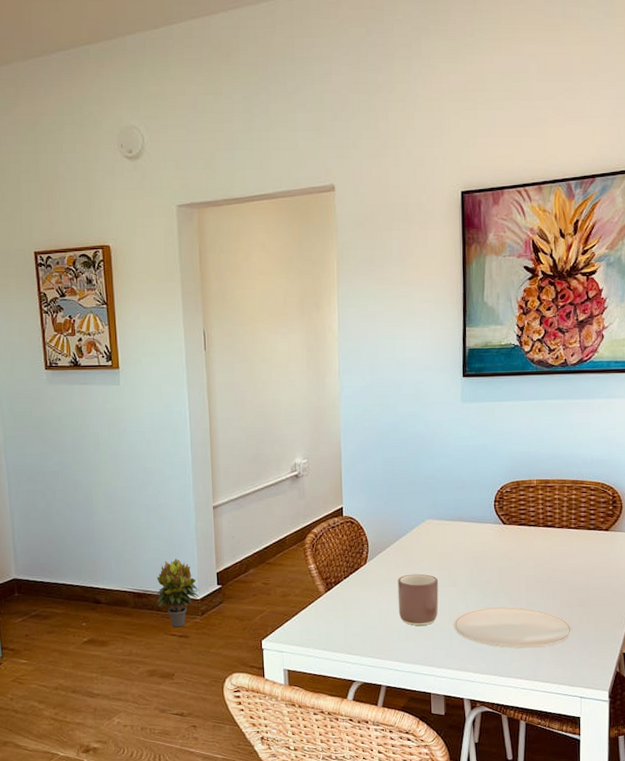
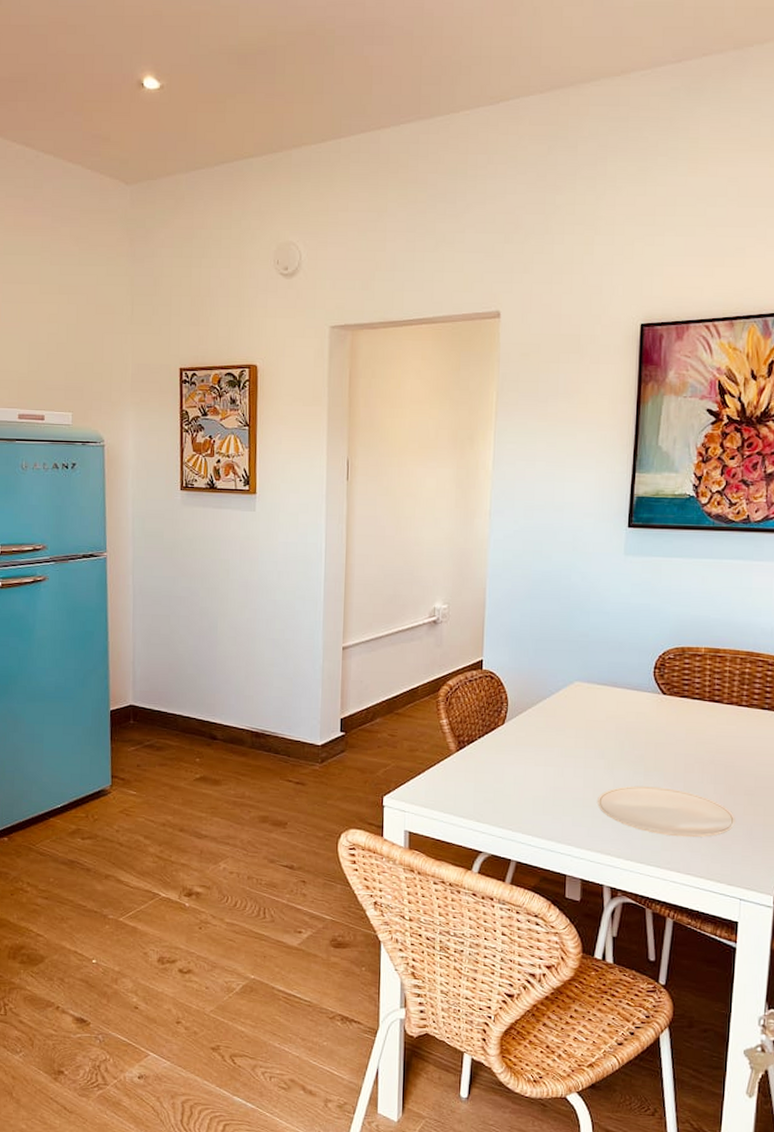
potted plant: present [155,559,200,628] -> none [274,700,321,773]
mug: present [397,574,439,626] -> none [536,740,583,799]

